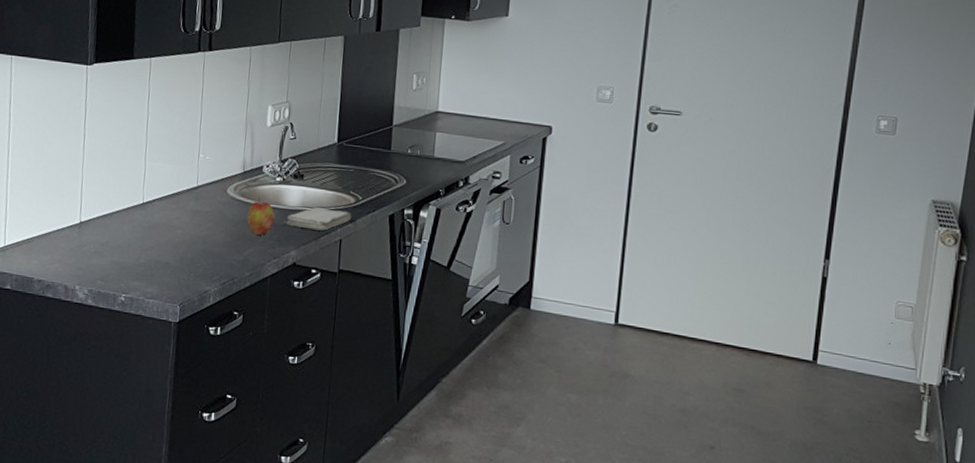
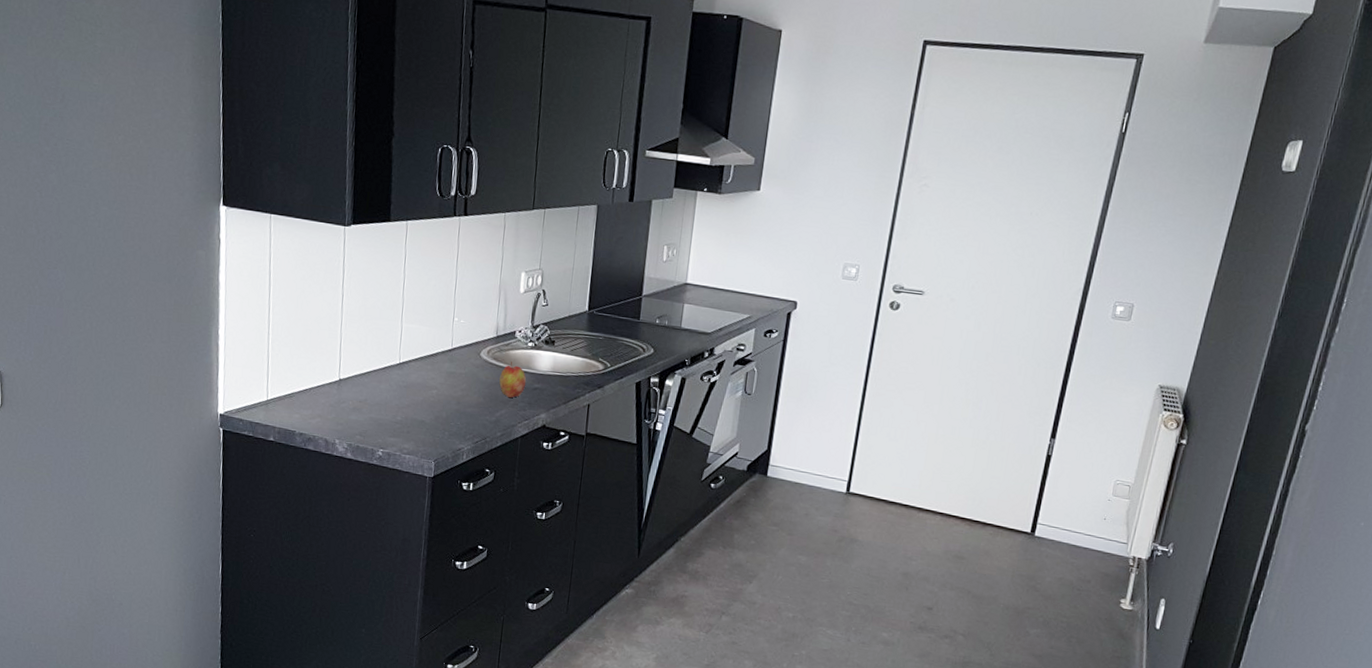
washcloth: present [286,207,352,231] -> none [537,373,600,395]

